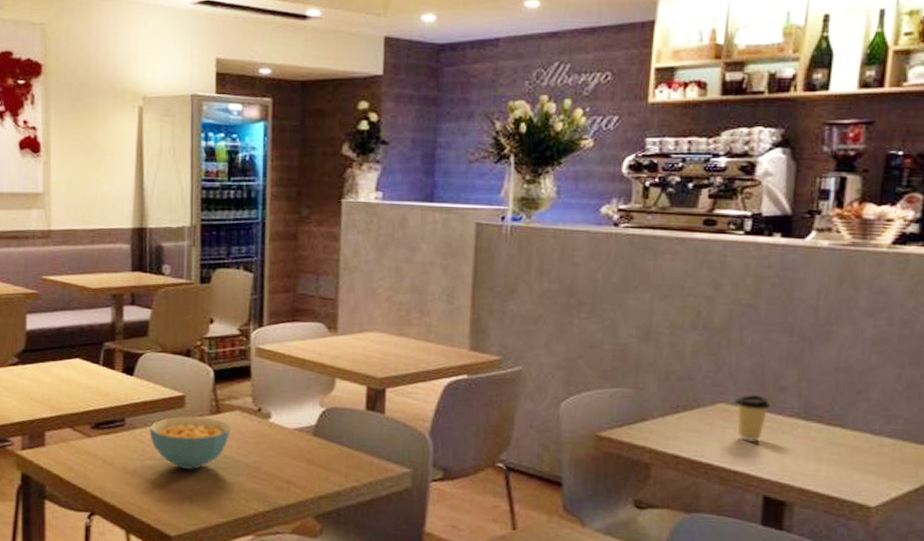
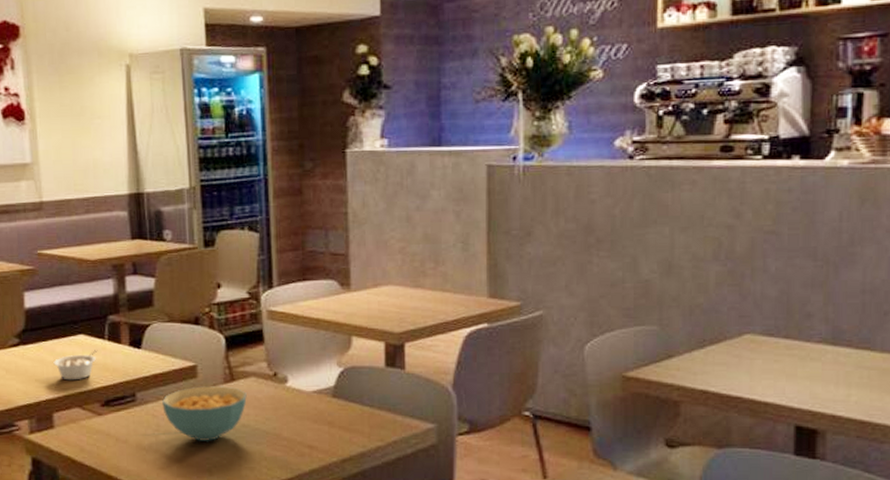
legume: none [49,374,92,402] -> present [53,350,98,381]
coffee cup: present [734,395,771,442] -> none [761,323,798,371]

